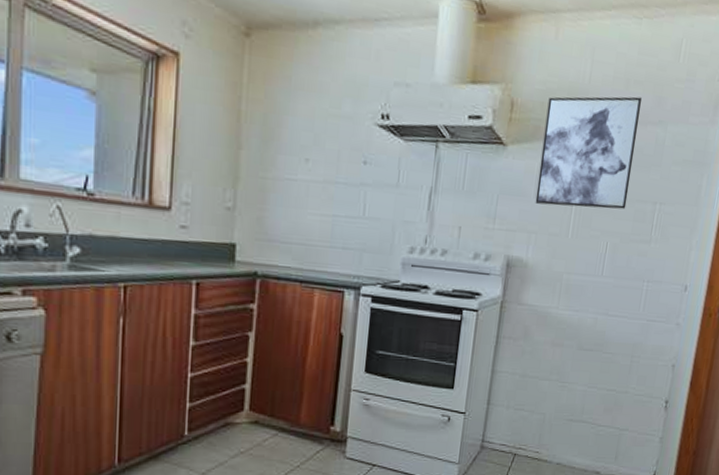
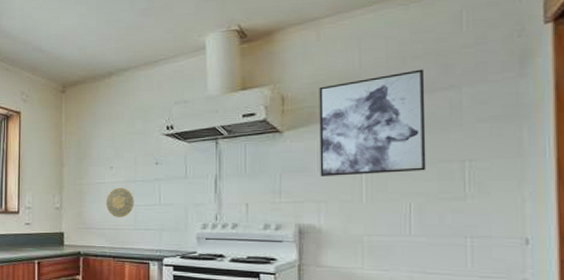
decorative plate: none [295,188,333,230] -> present [105,187,134,217]

